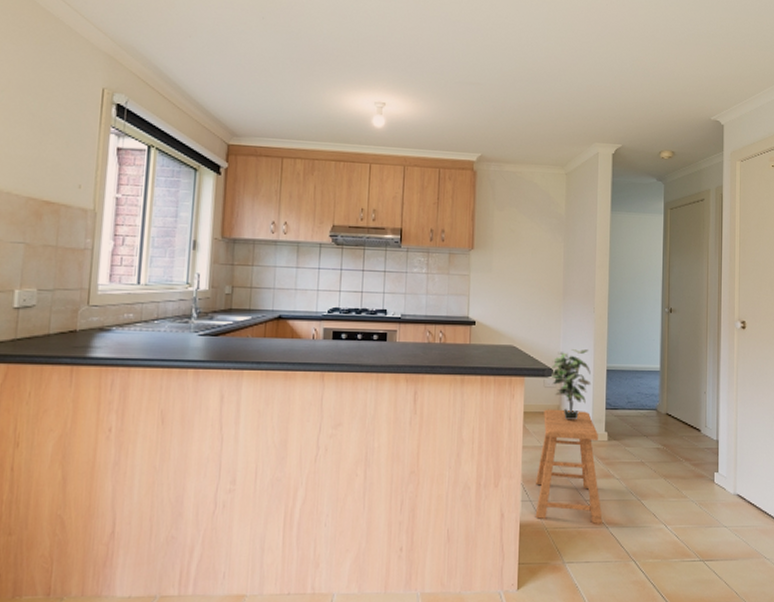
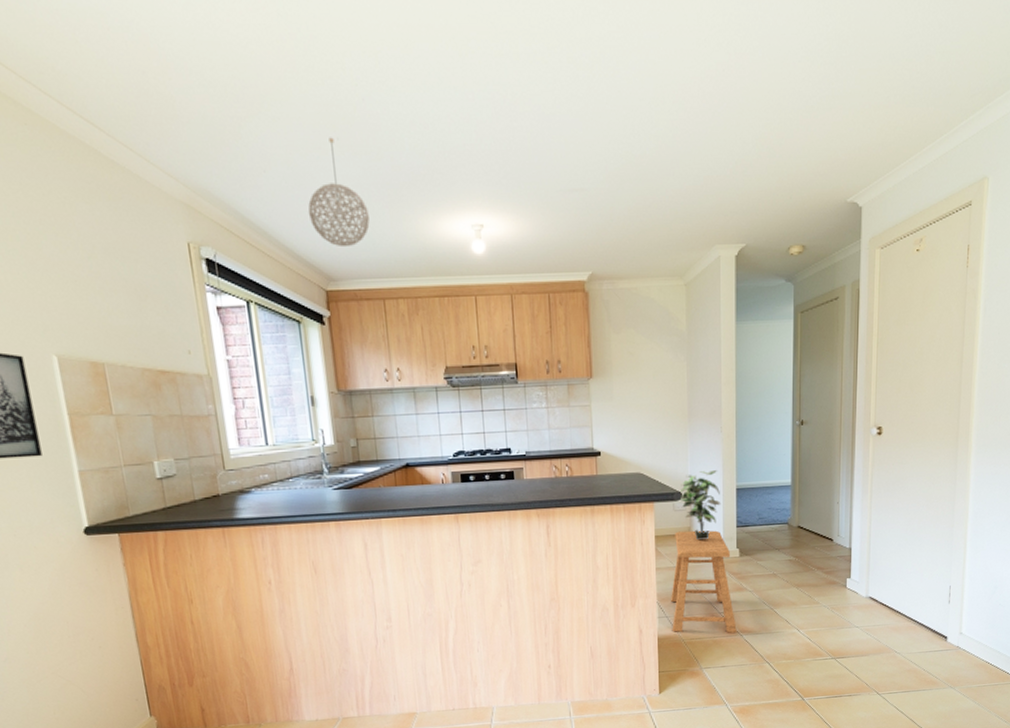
pendant light: none [223,16,281,109] -> present [308,137,370,248]

